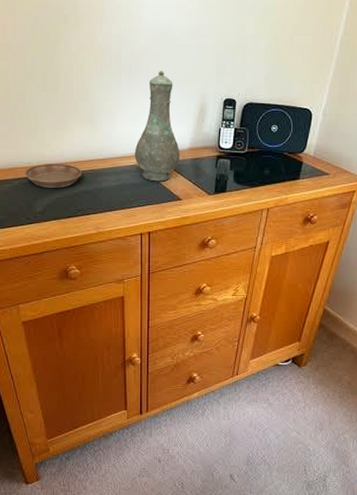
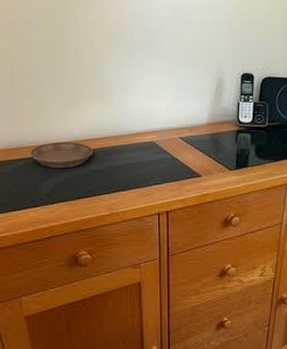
vase: present [134,71,180,182] -> none [149,47,198,158]

